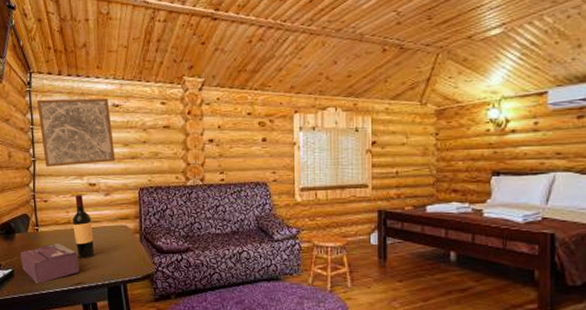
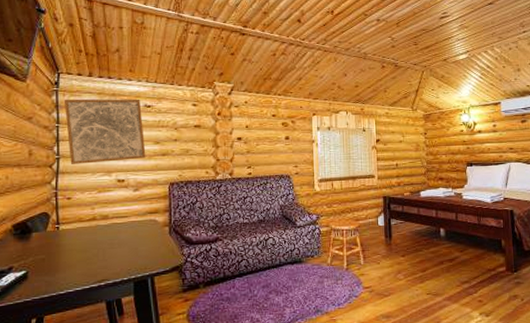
tissue box: present [21,243,80,284] -> none [37,240,104,285]
wine bottle: present [73,195,94,258] -> none [98,191,120,254]

